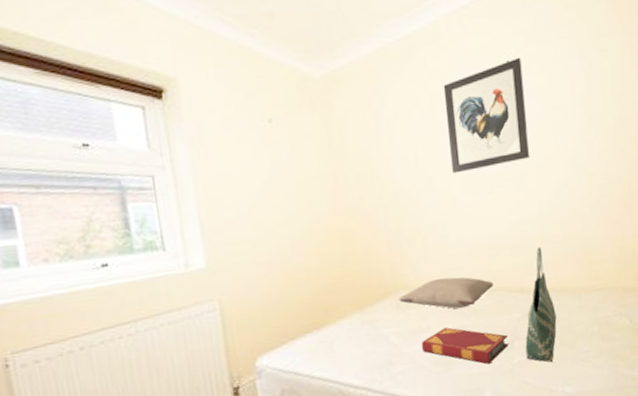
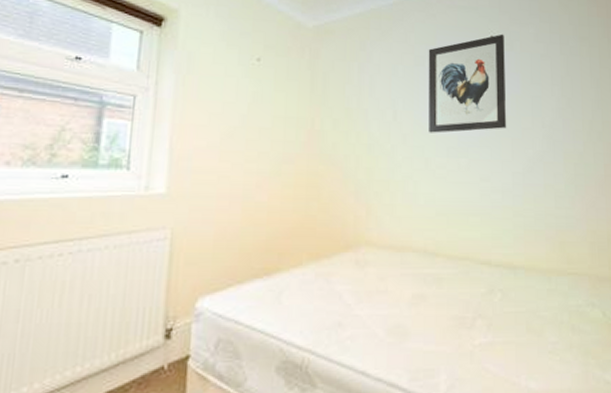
pillow: present [399,277,494,309] -> none [359,239,460,274]
hardback book: present [421,327,508,364] -> none [375,293,470,342]
tote bag: present [525,247,557,363] -> none [488,219,524,349]

